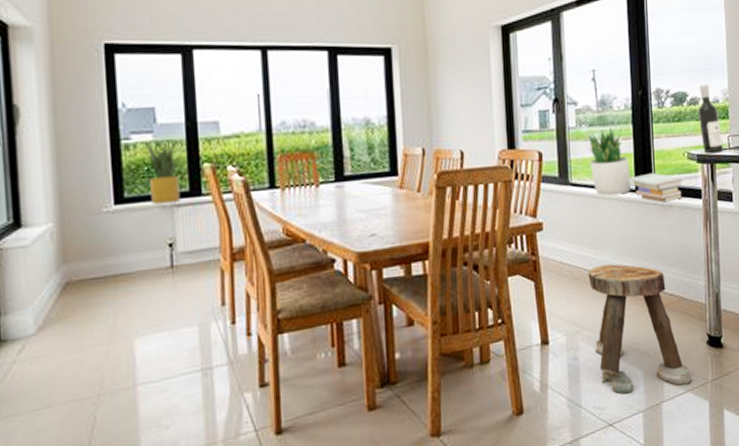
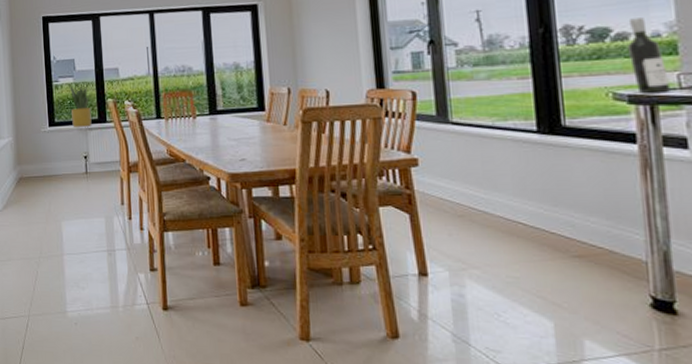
planter: present [587,126,631,196] -> none [471,66,531,136]
stool: present [587,264,692,394] -> none [475,206,628,349]
books: present [628,173,683,203] -> none [526,114,607,146]

